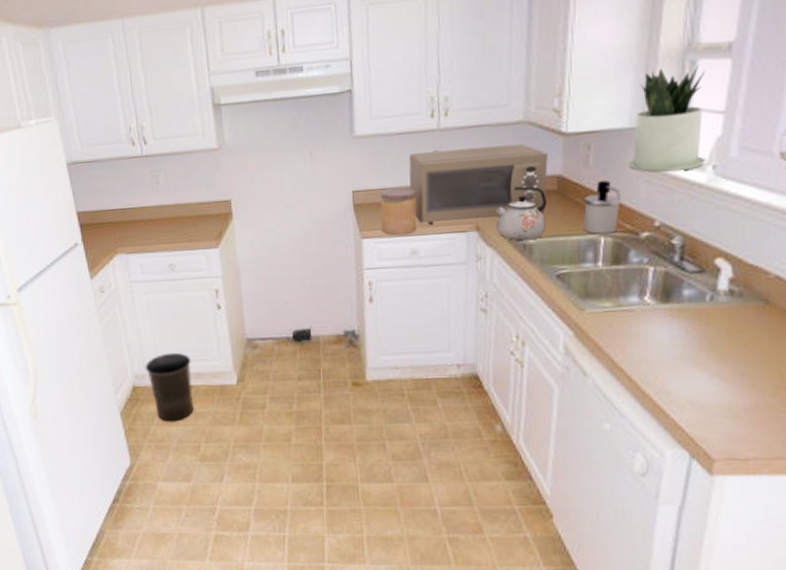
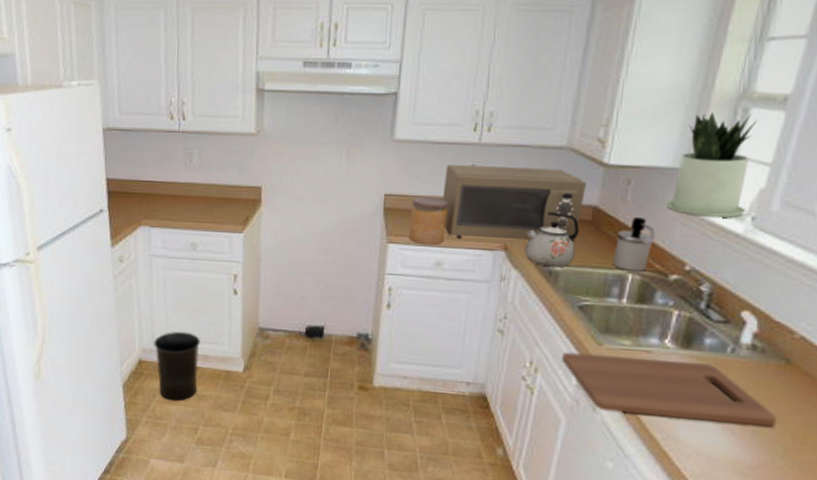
cutting board: none [546,315,763,375] -> present [561,352,777,427]

